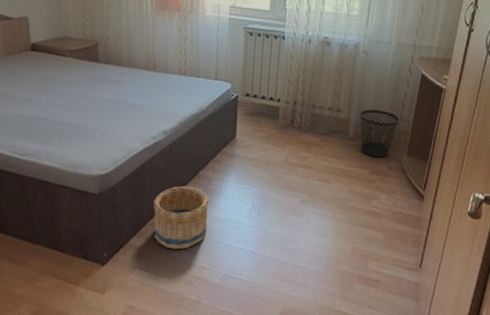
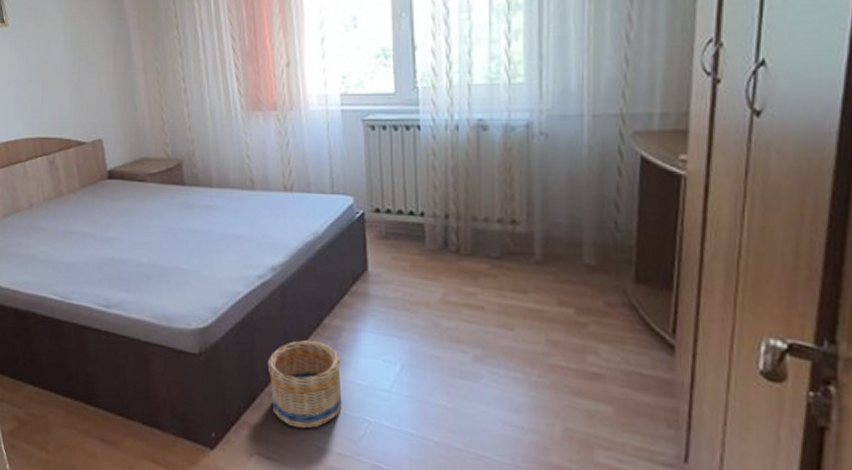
wastebasket: present [360,109,400,158] -> none [547,216,614,288]

